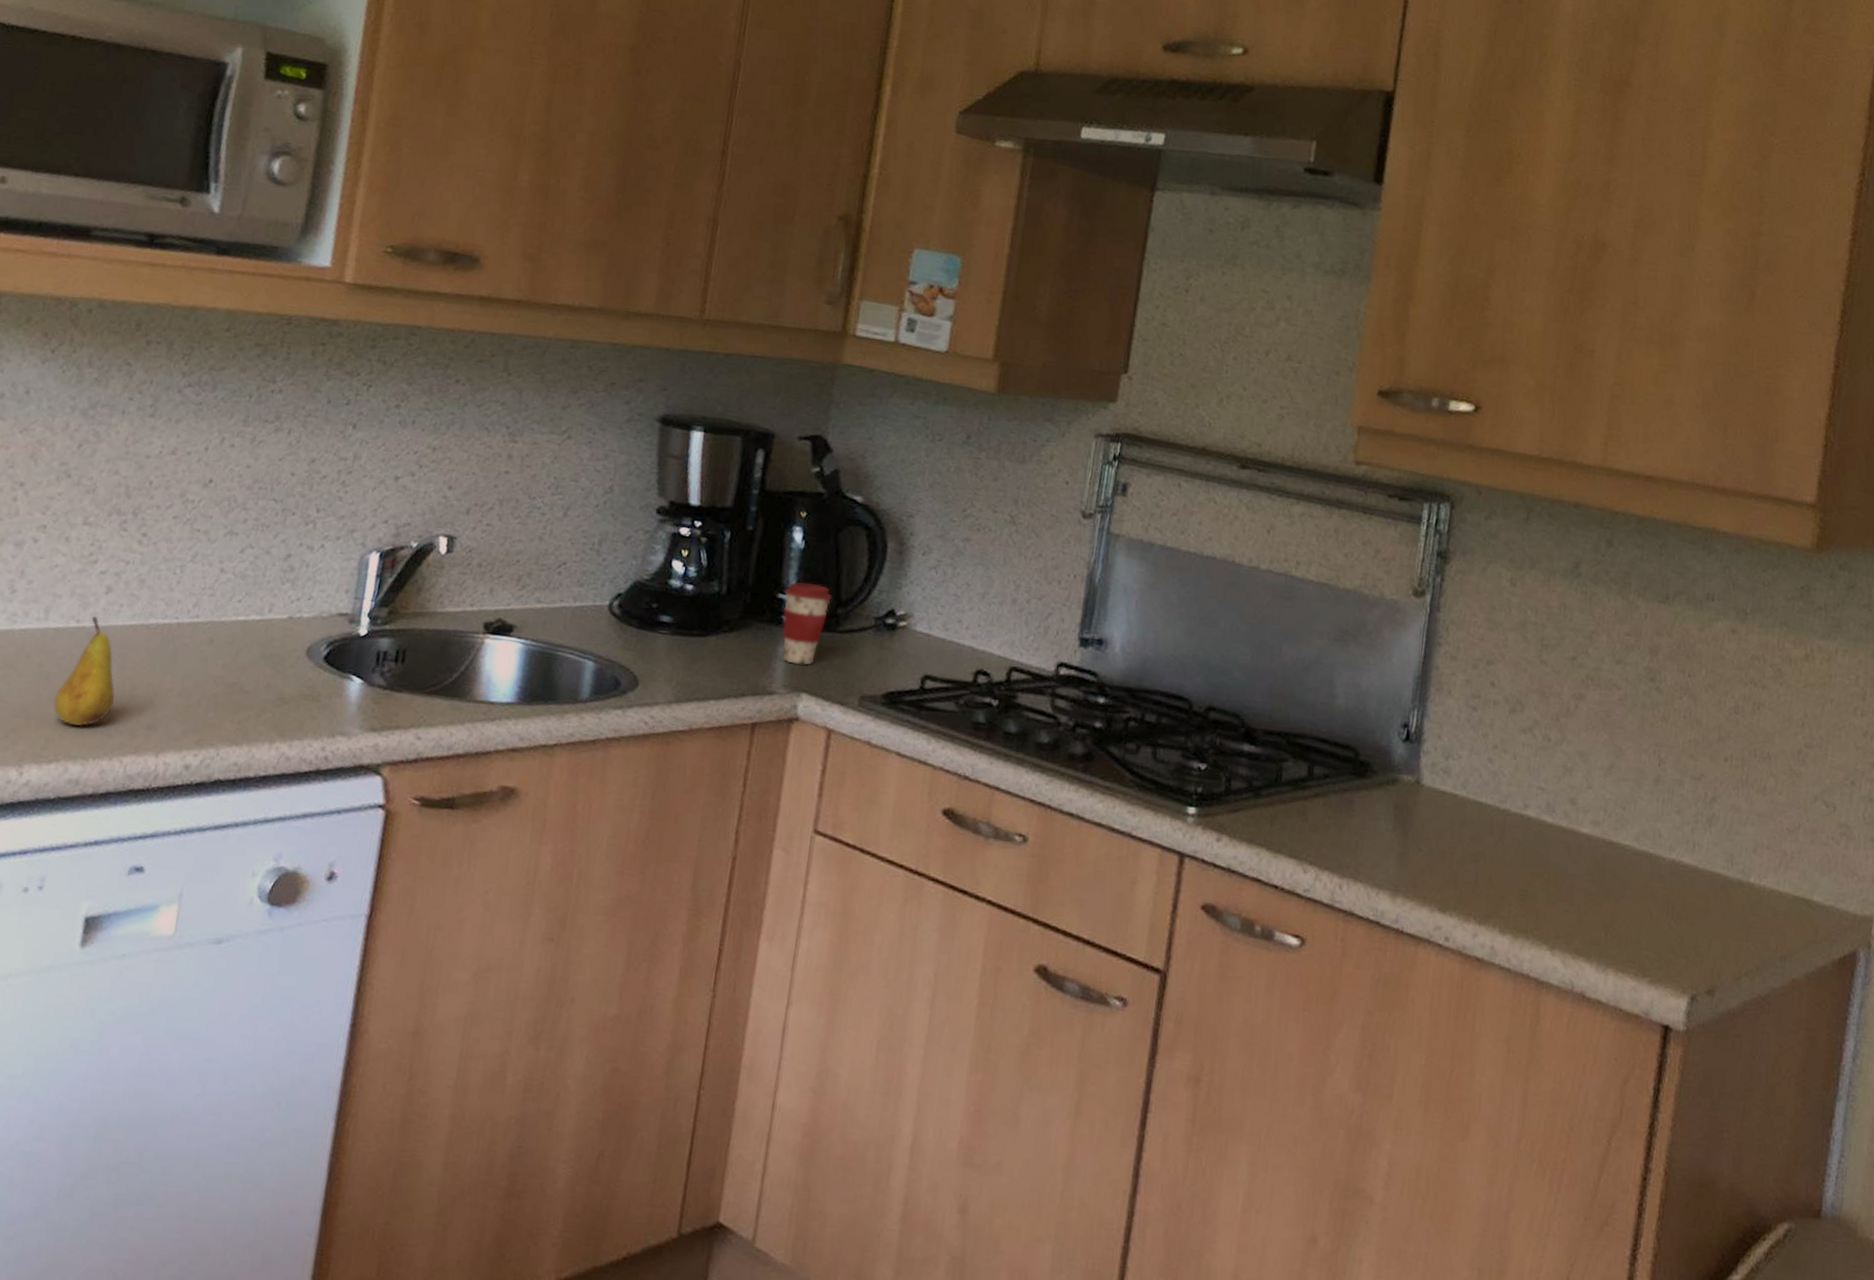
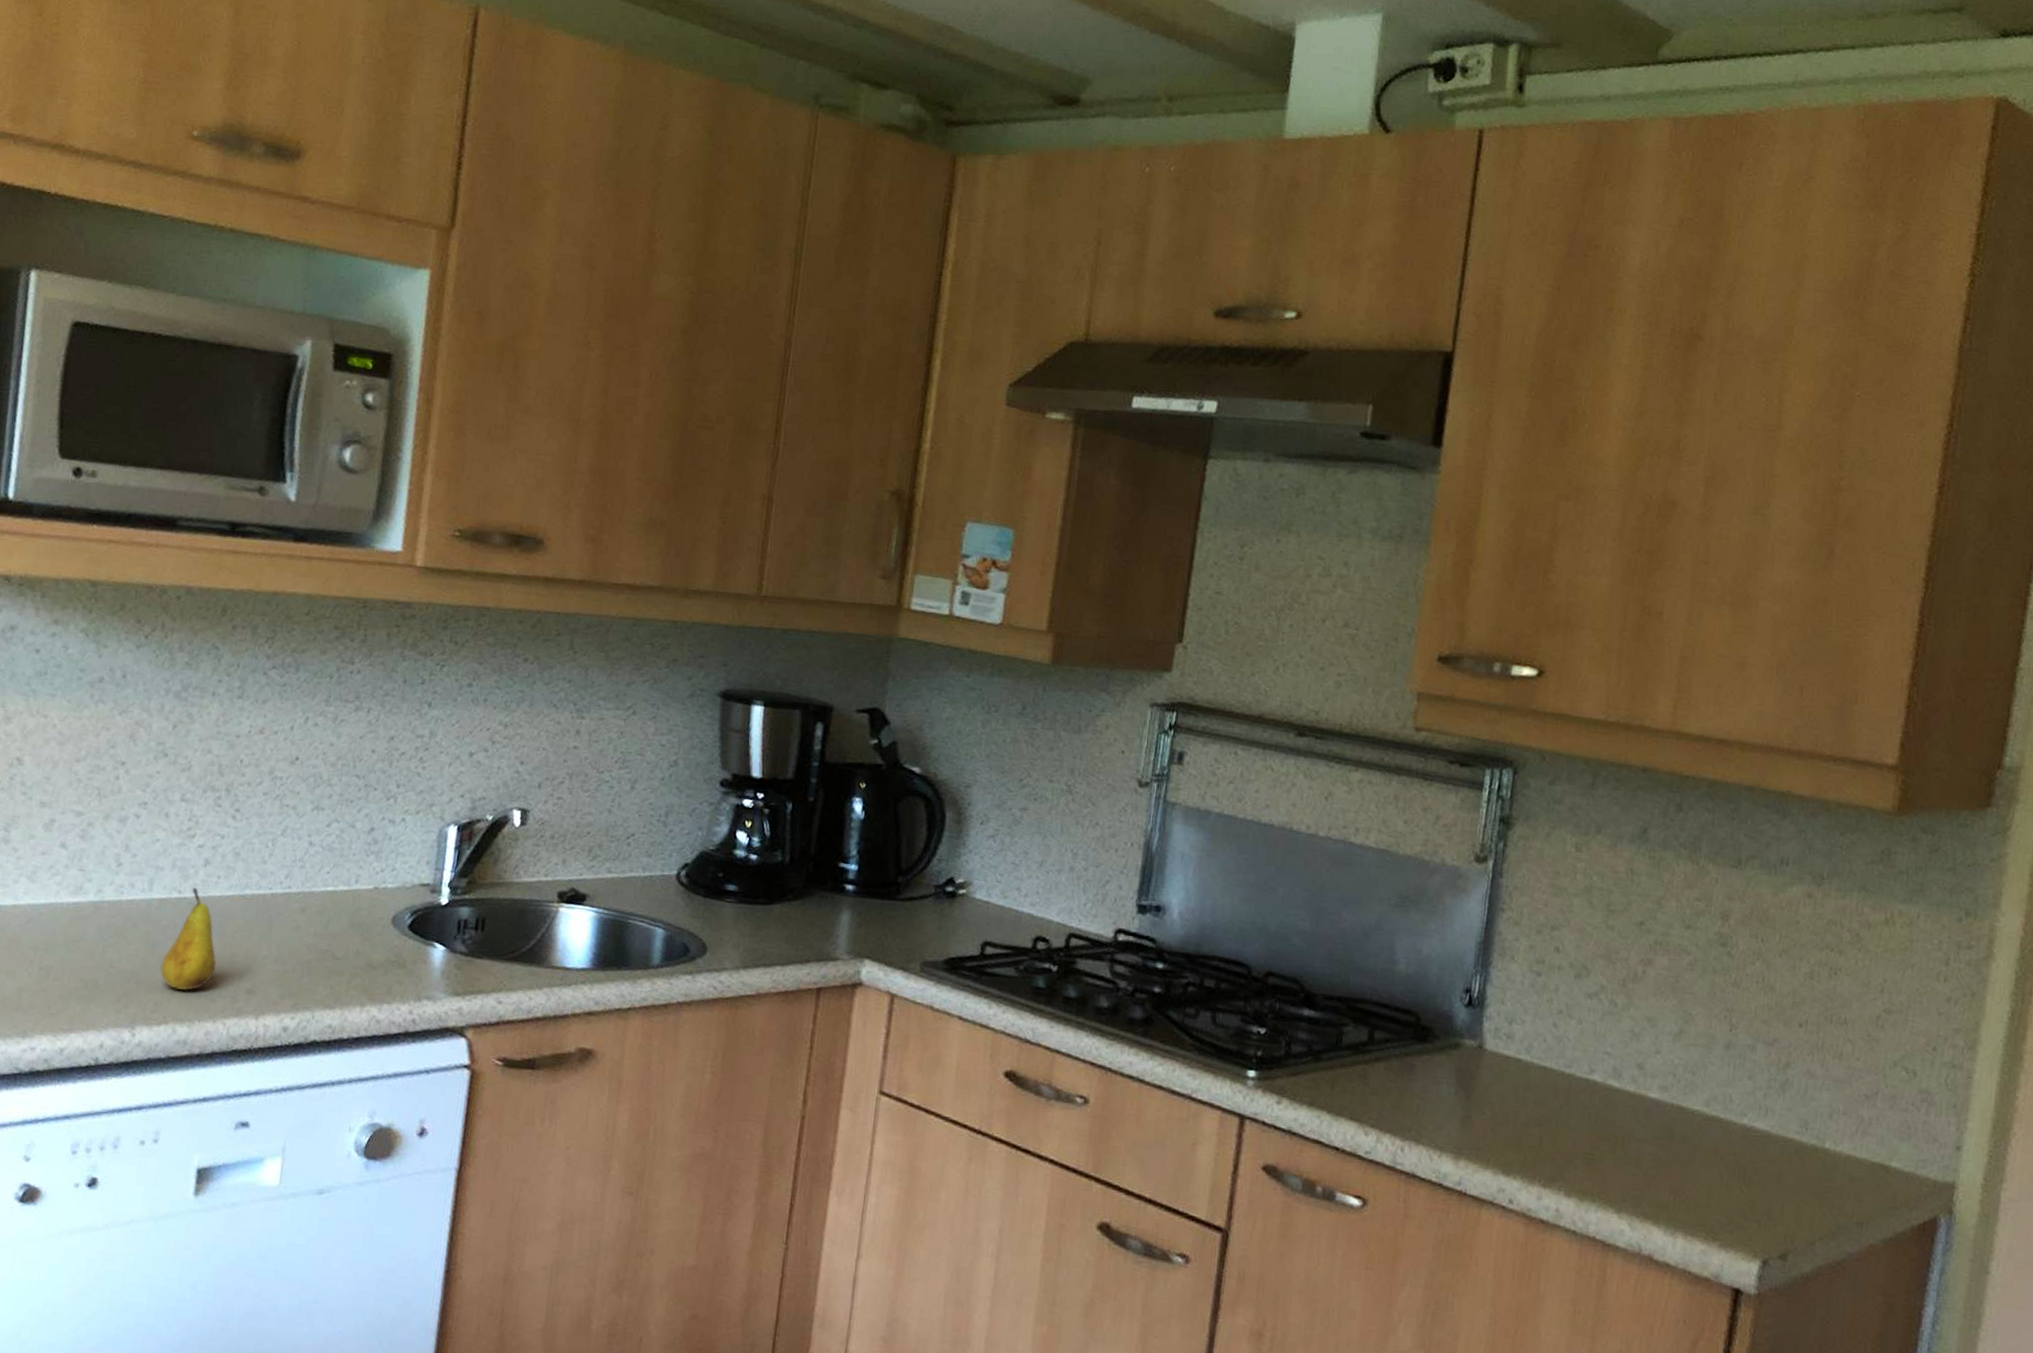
coffee cup: present [782,581,832,665] -> none [844,851,893,932]

